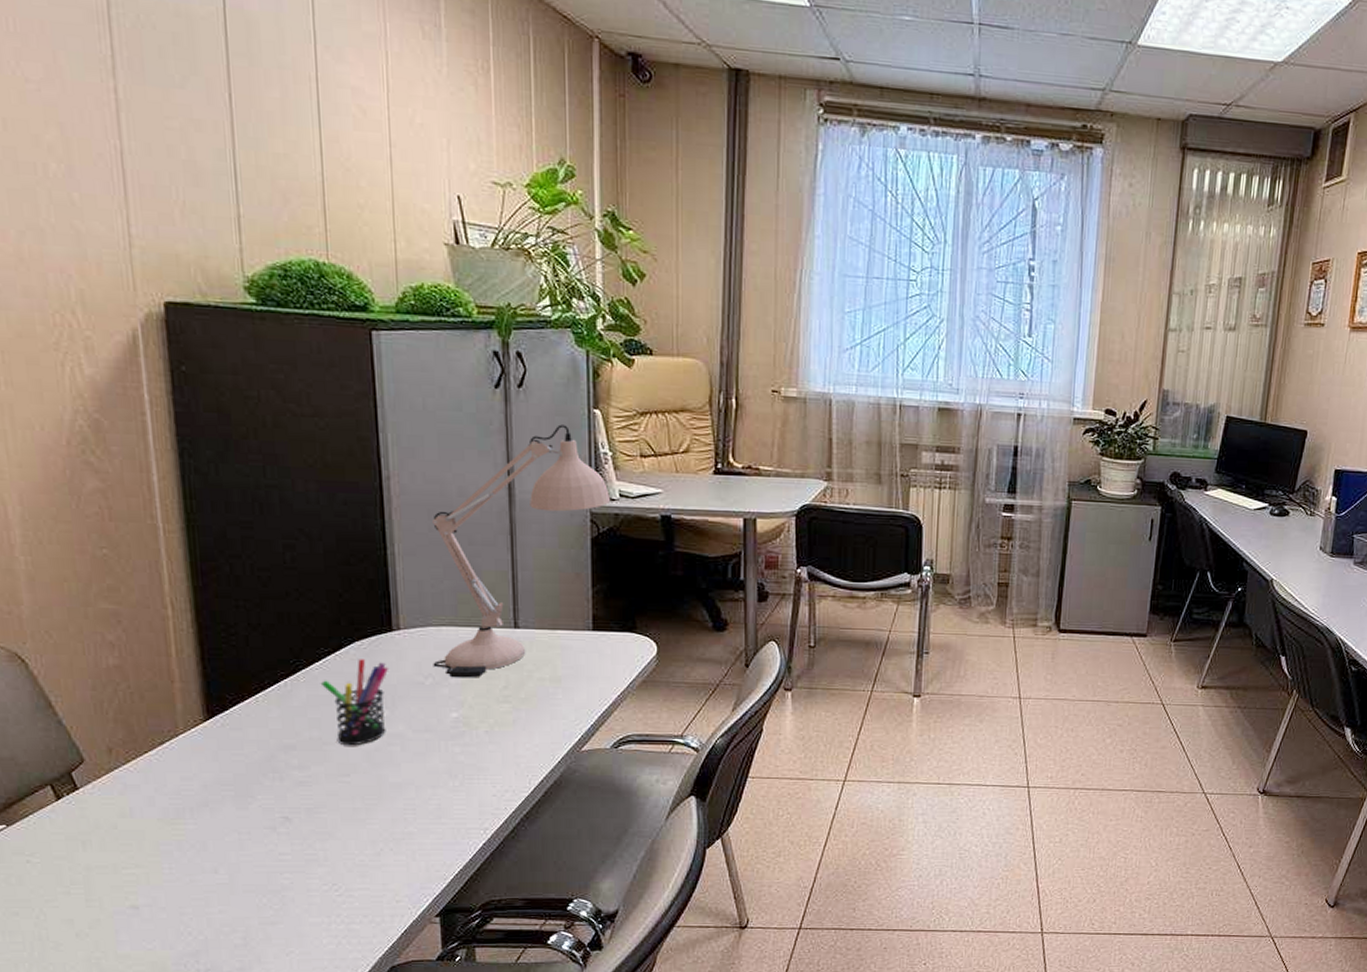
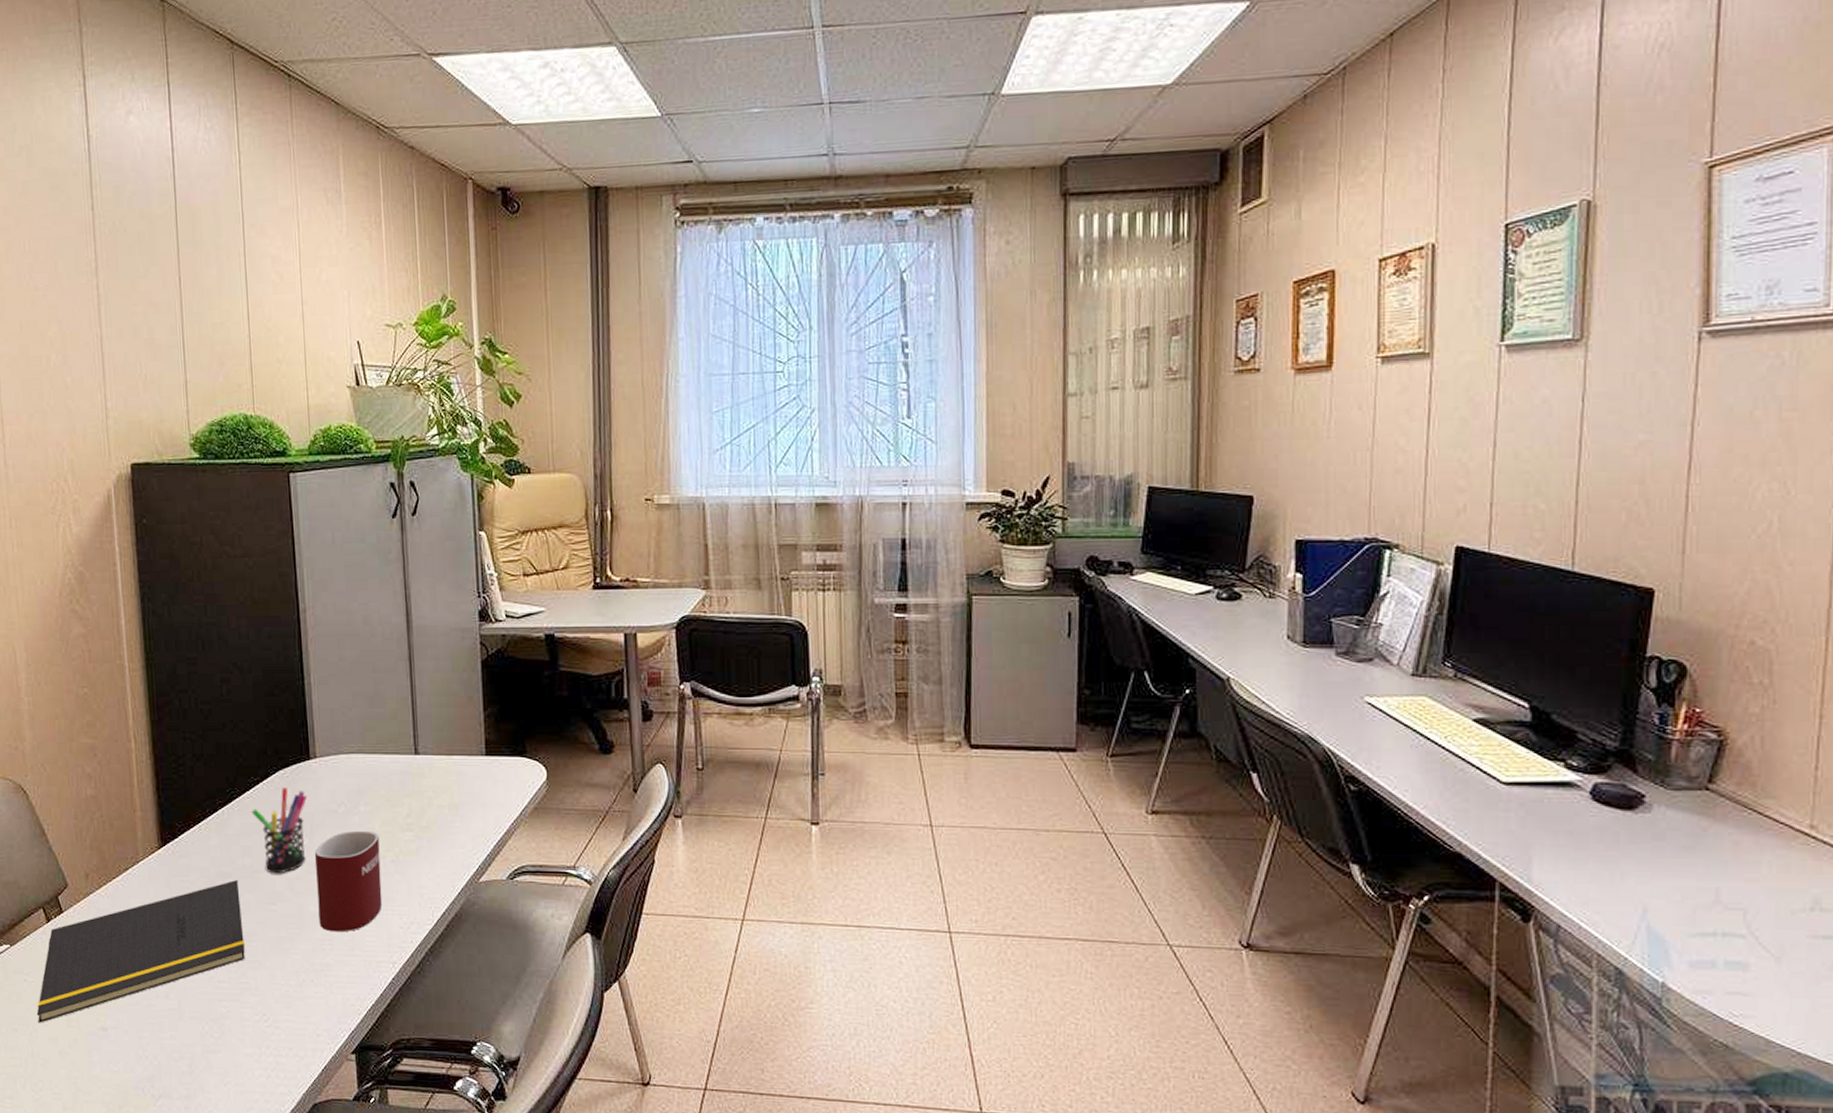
notepad: none [44,753,312,905] -> present [36,880,245,1023]
mug: none [396,702,474,802] -> present [314,830,383,933]
desk lamp: present [433,424,611,678] -> none [342,549,498,806]

